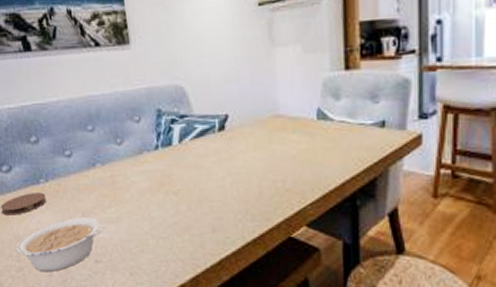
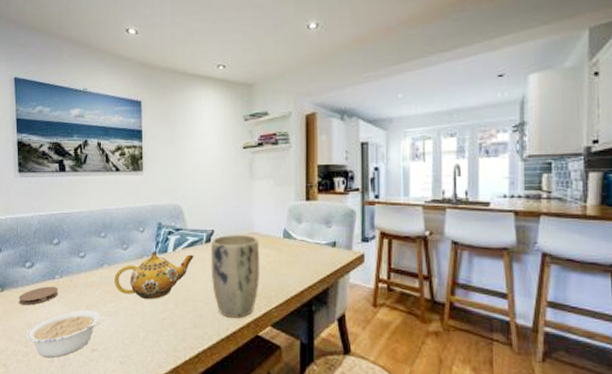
teapot: none [110,144,206,203] -> present [114,251,194,300]
plant pot: none [225,117,290,218] -> present [210,234,260,318]

